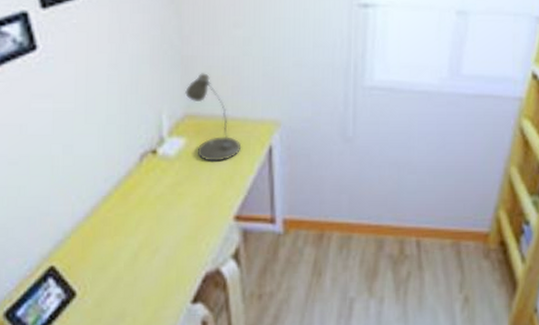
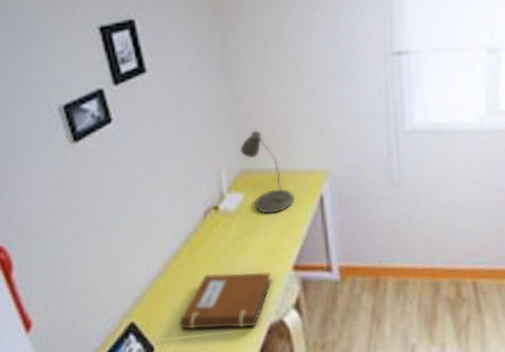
notebook: none [105,220,210,276] -> present [179,272,272,330]

